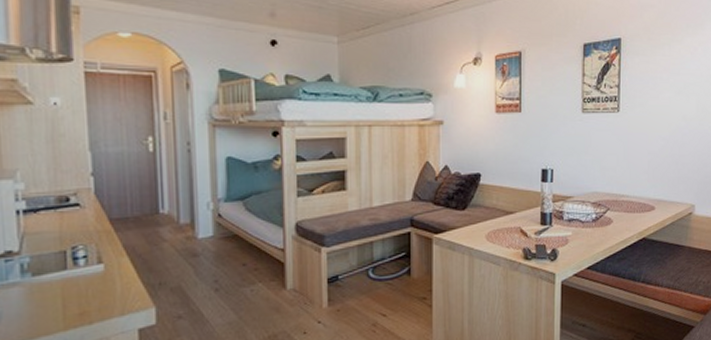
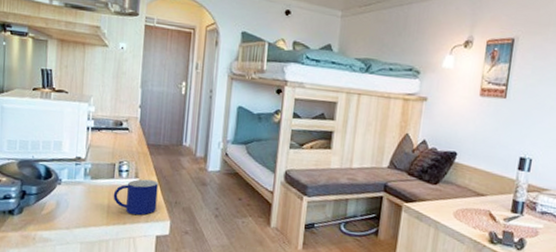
mug: none [68,262,134,311] -> present [113,179,159,216]

